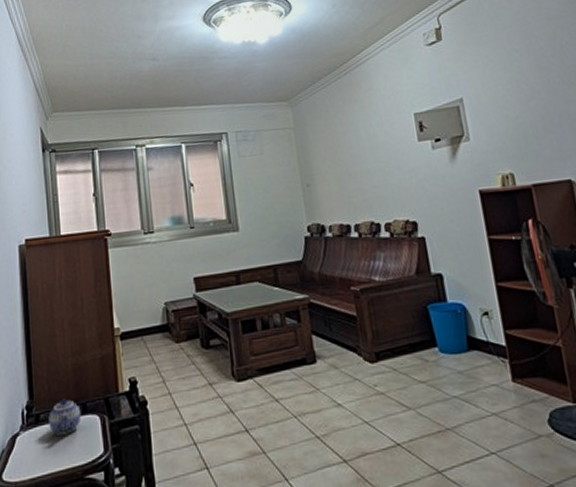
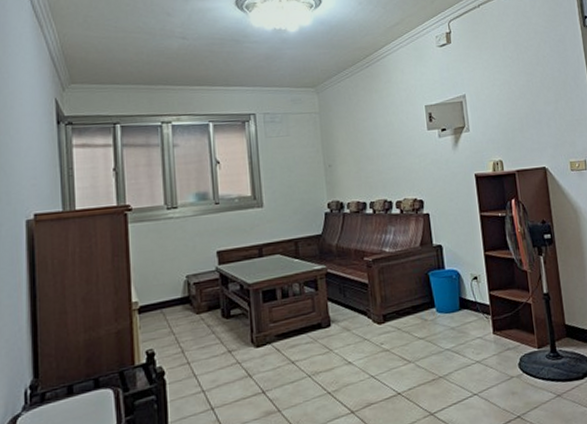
teapot: present [49,398,82,435] -> none [56,375,93,412]

